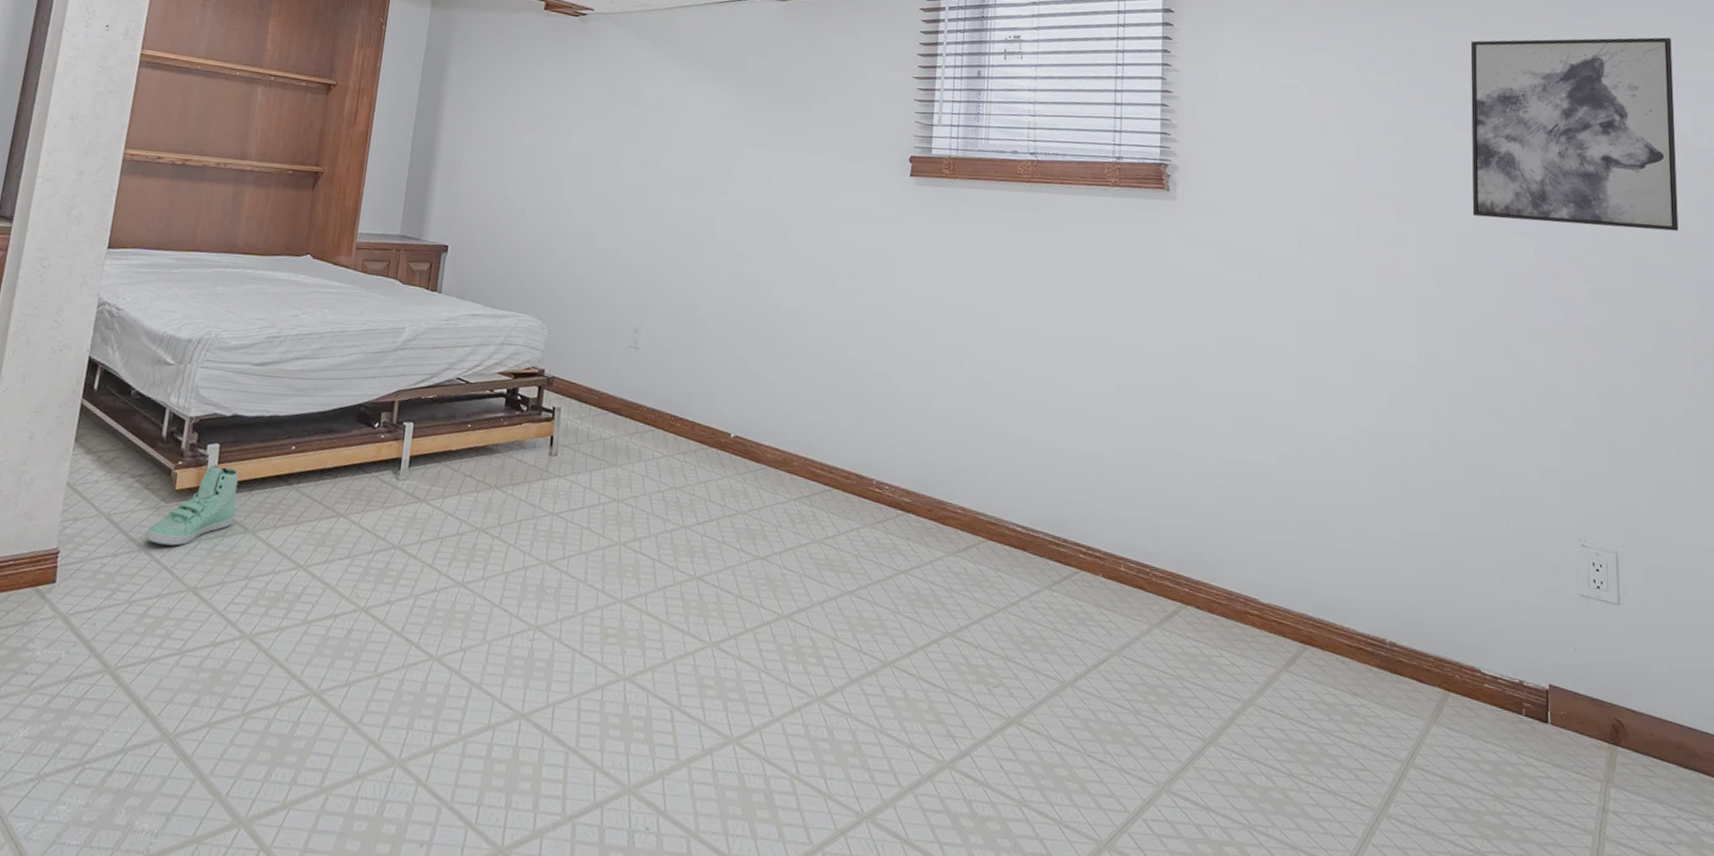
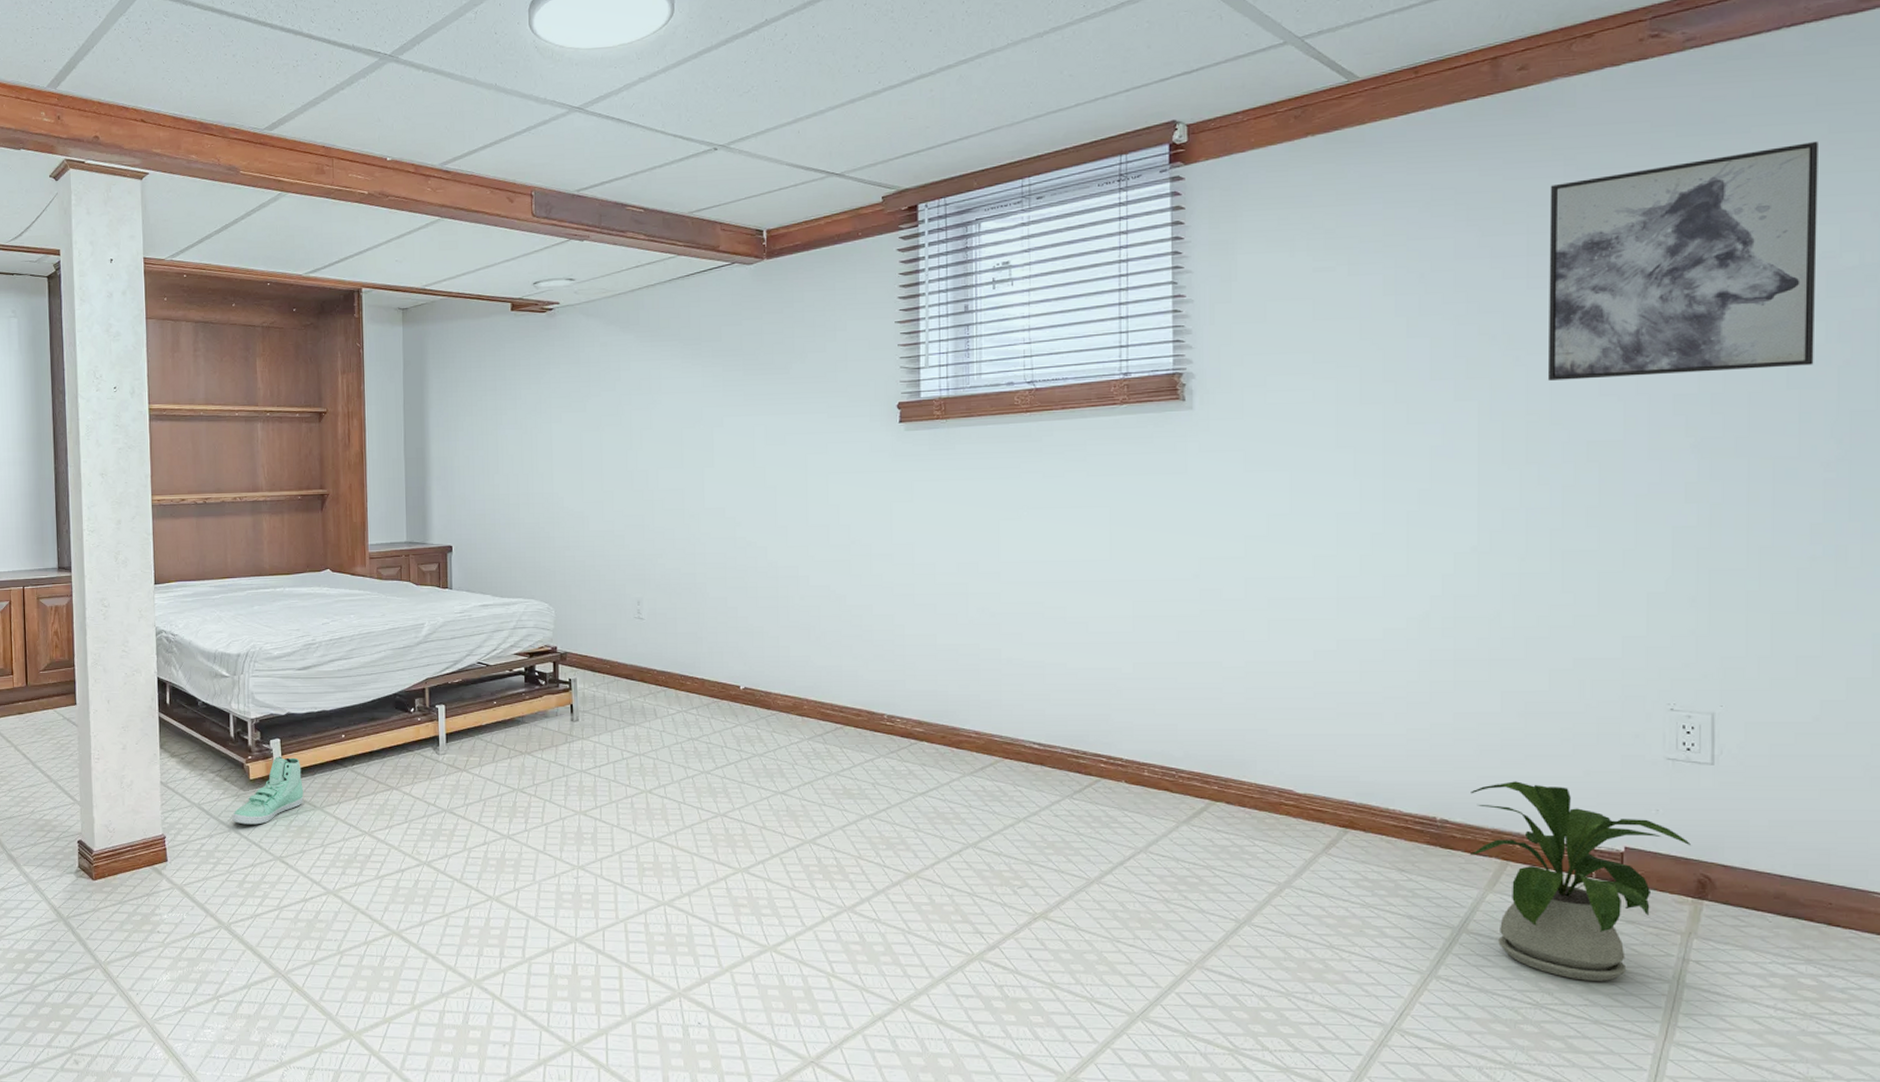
house plant: none [1415,606,1604,829] -> present [1469,781,1691,981]

